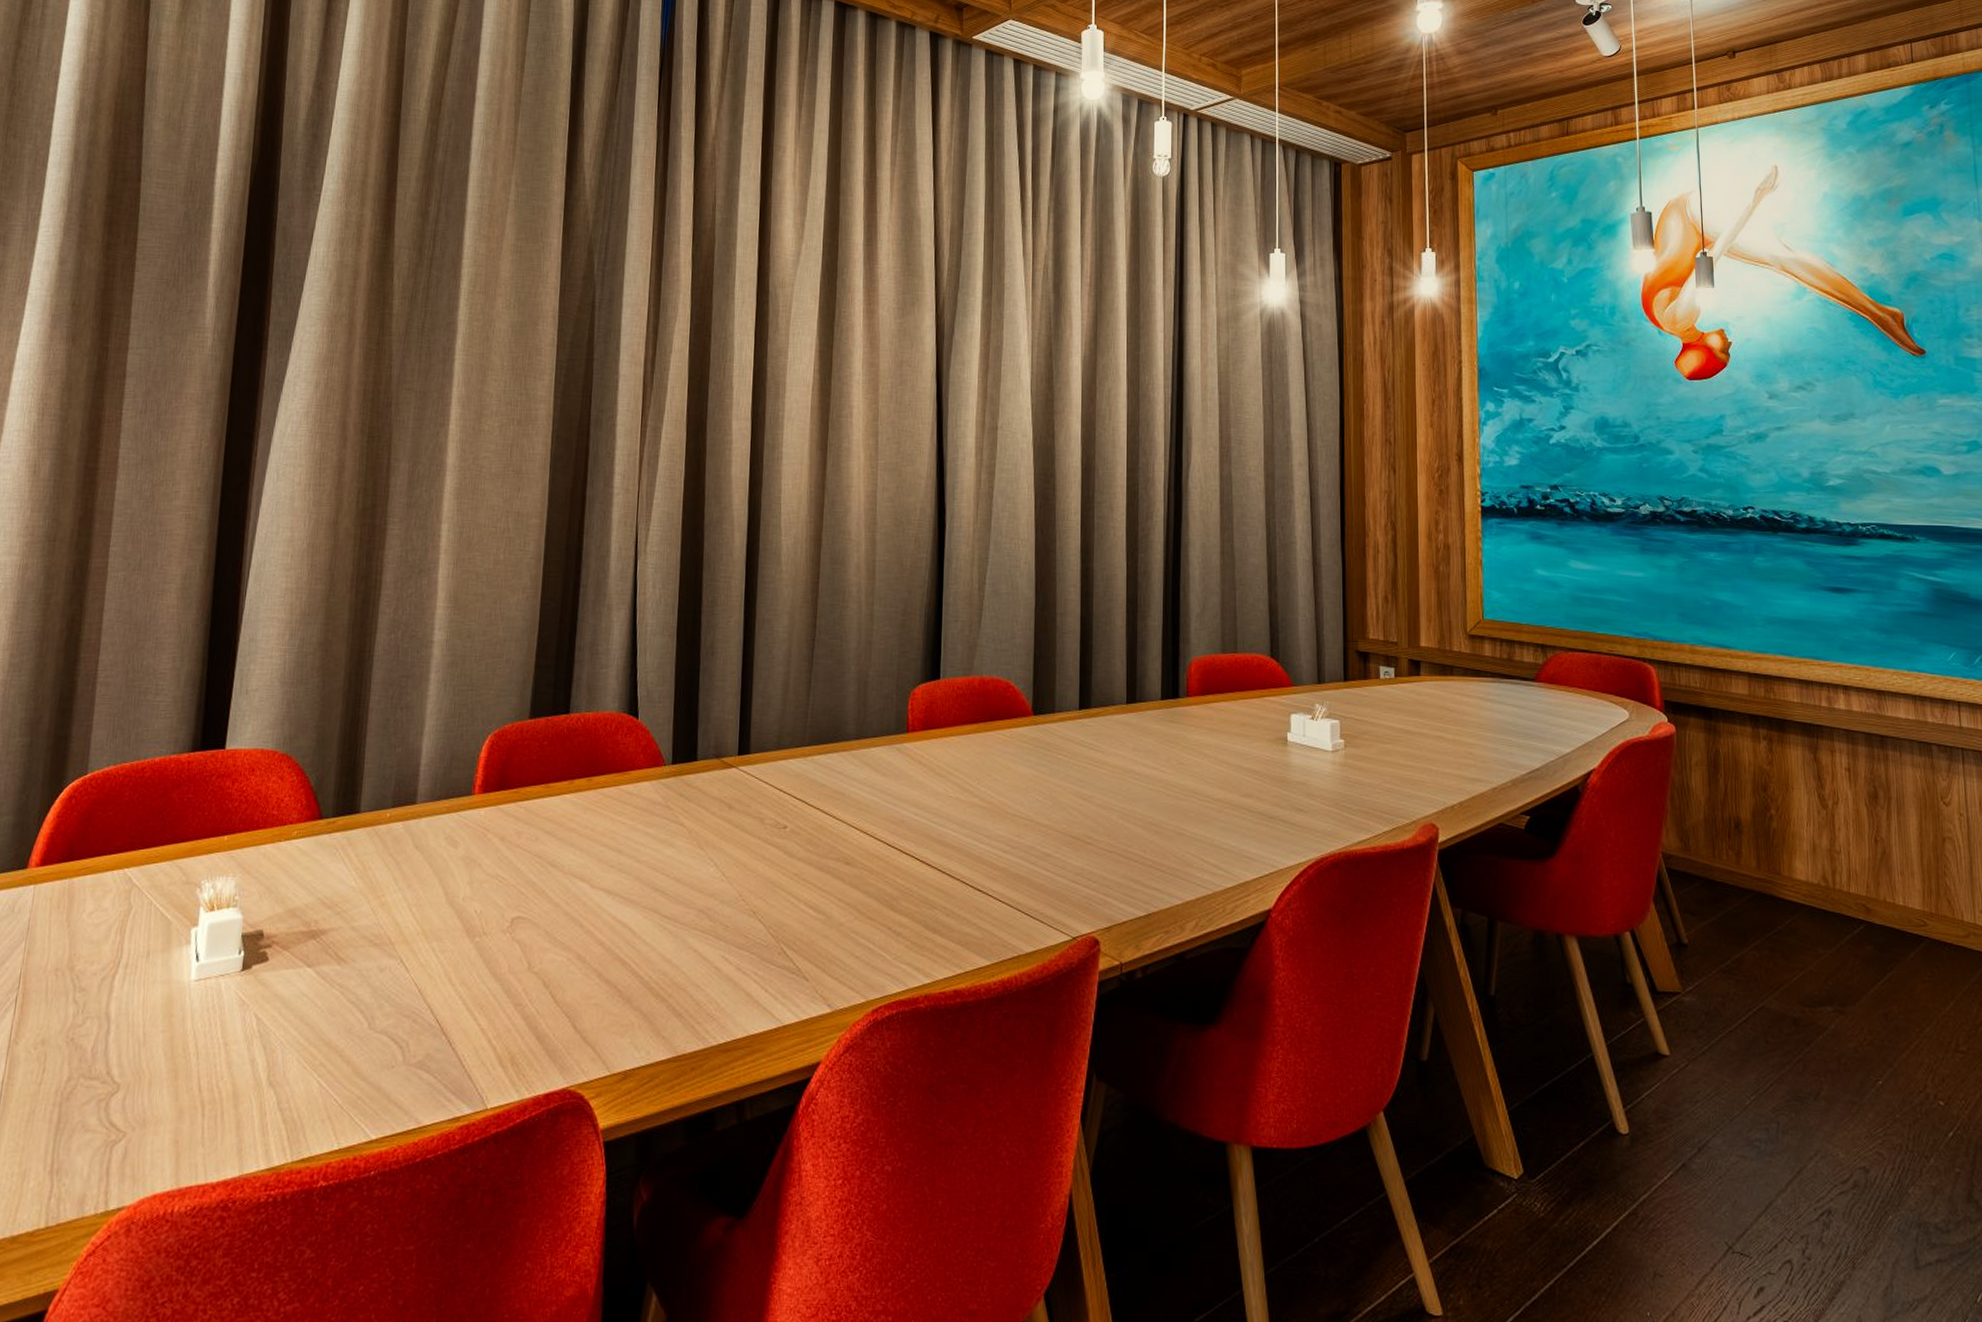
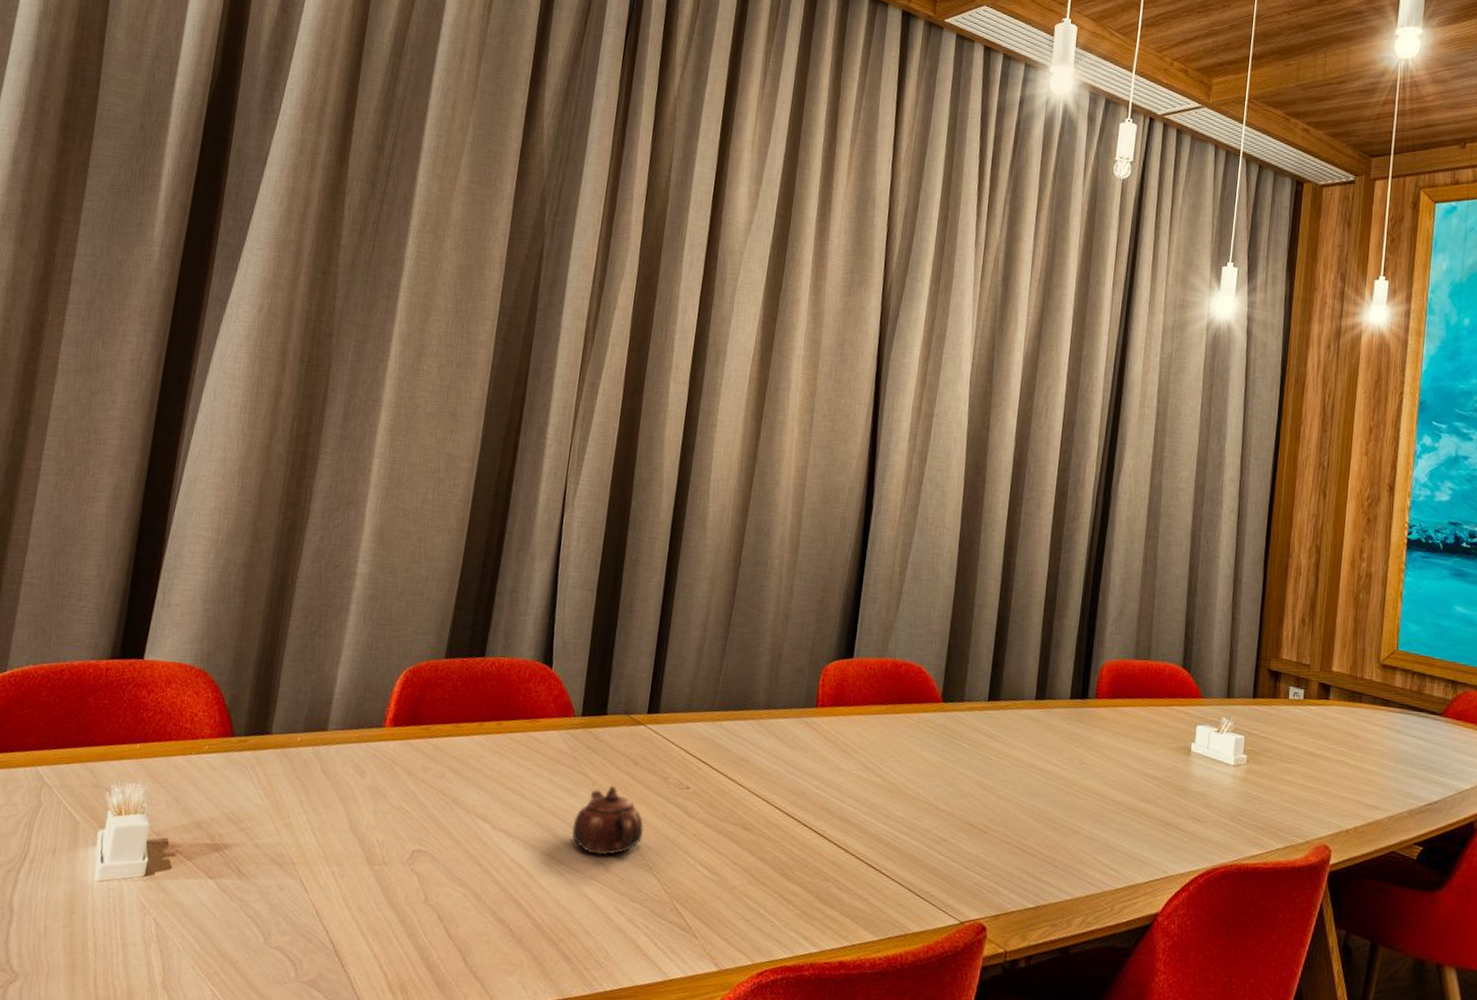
teapot: none [672,831,745,905] -> present [572,785,644,856]

